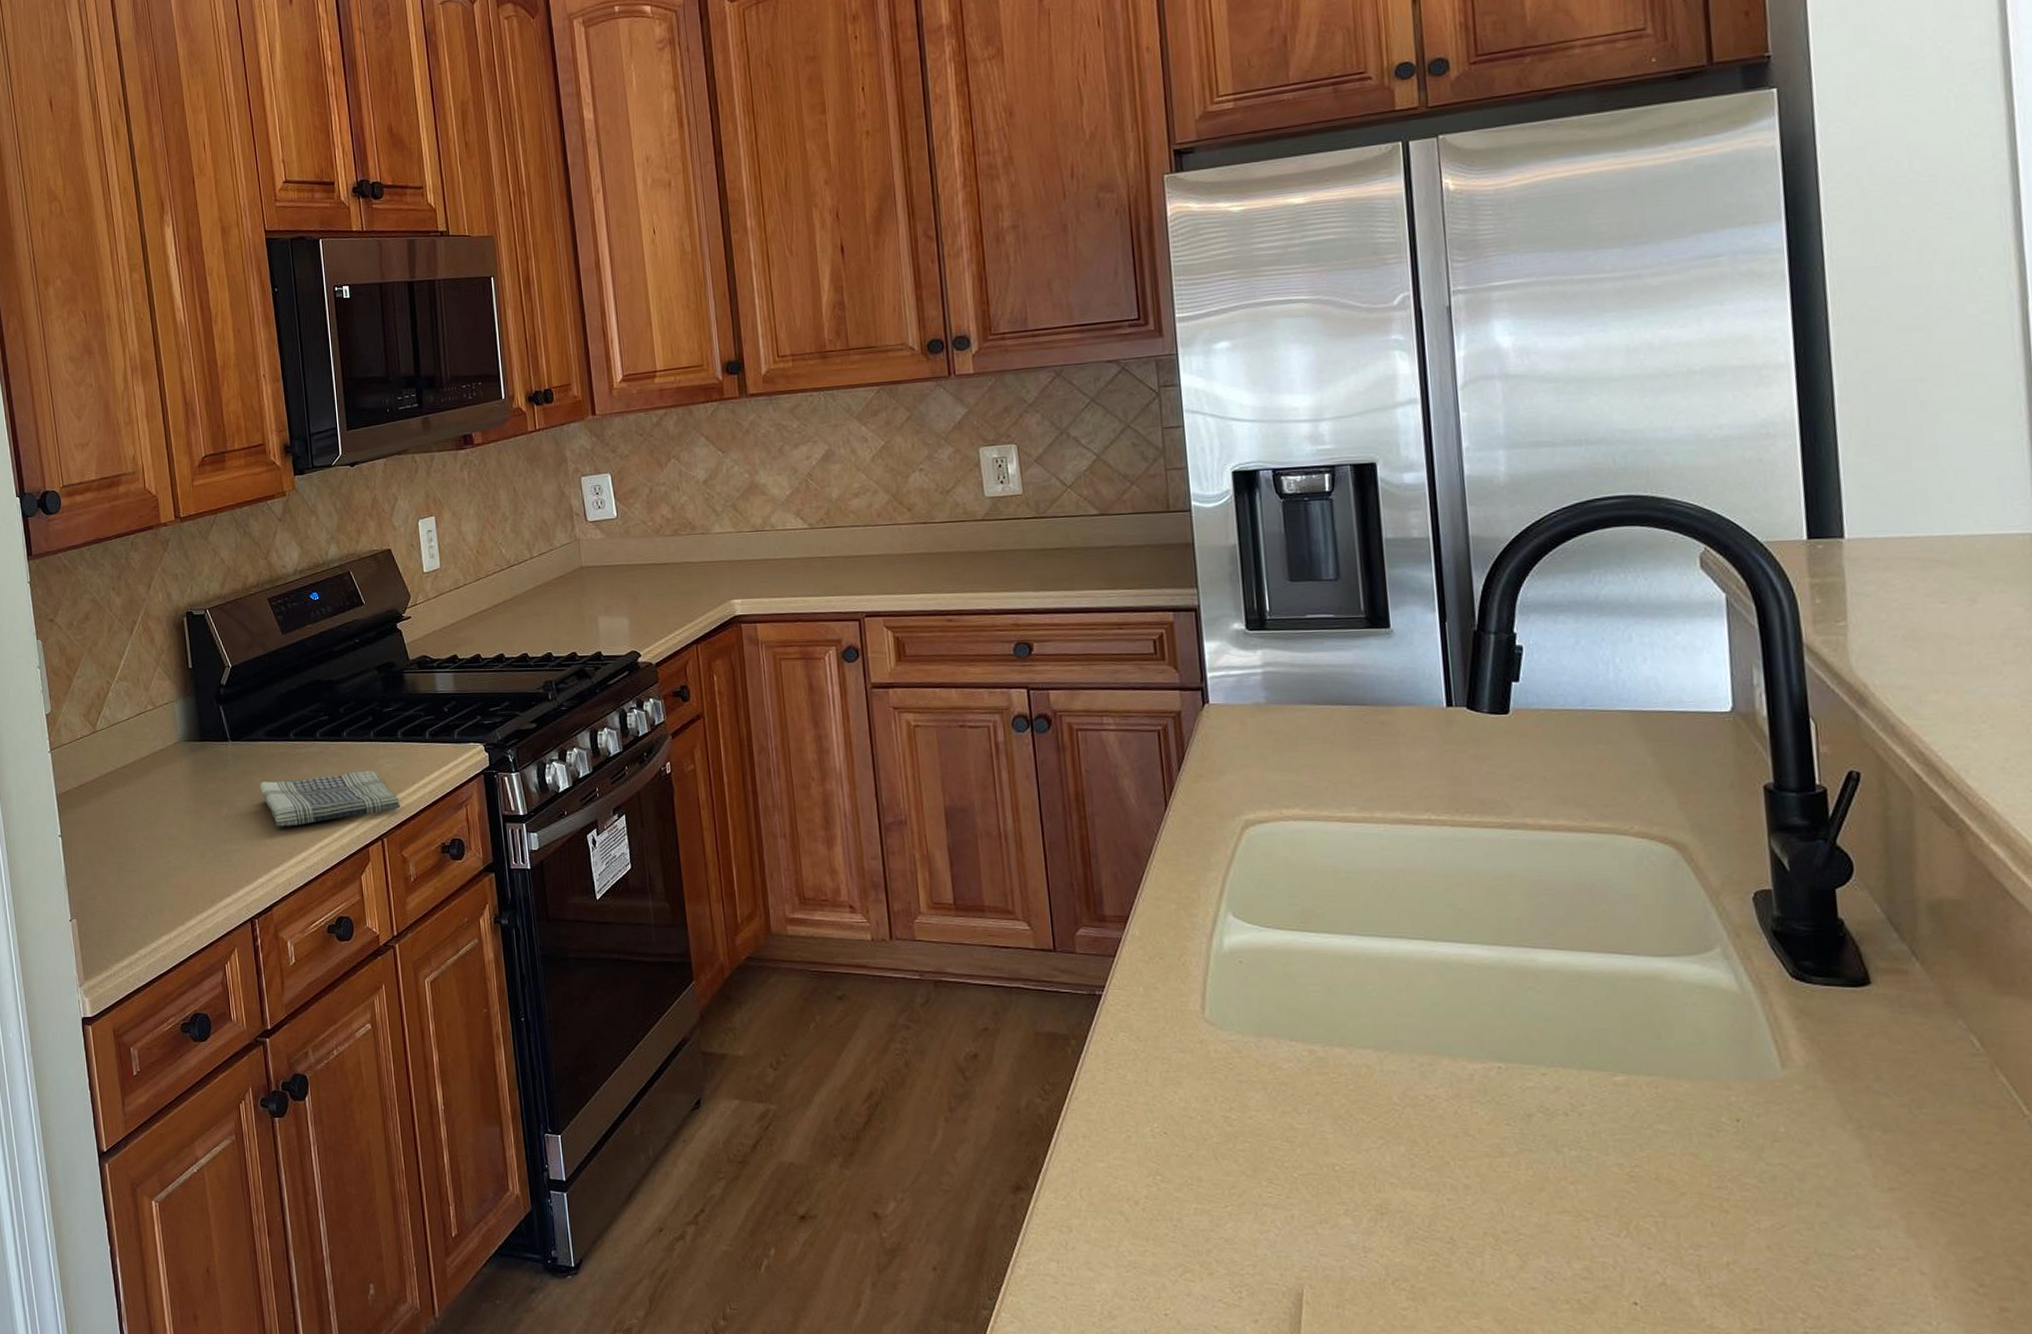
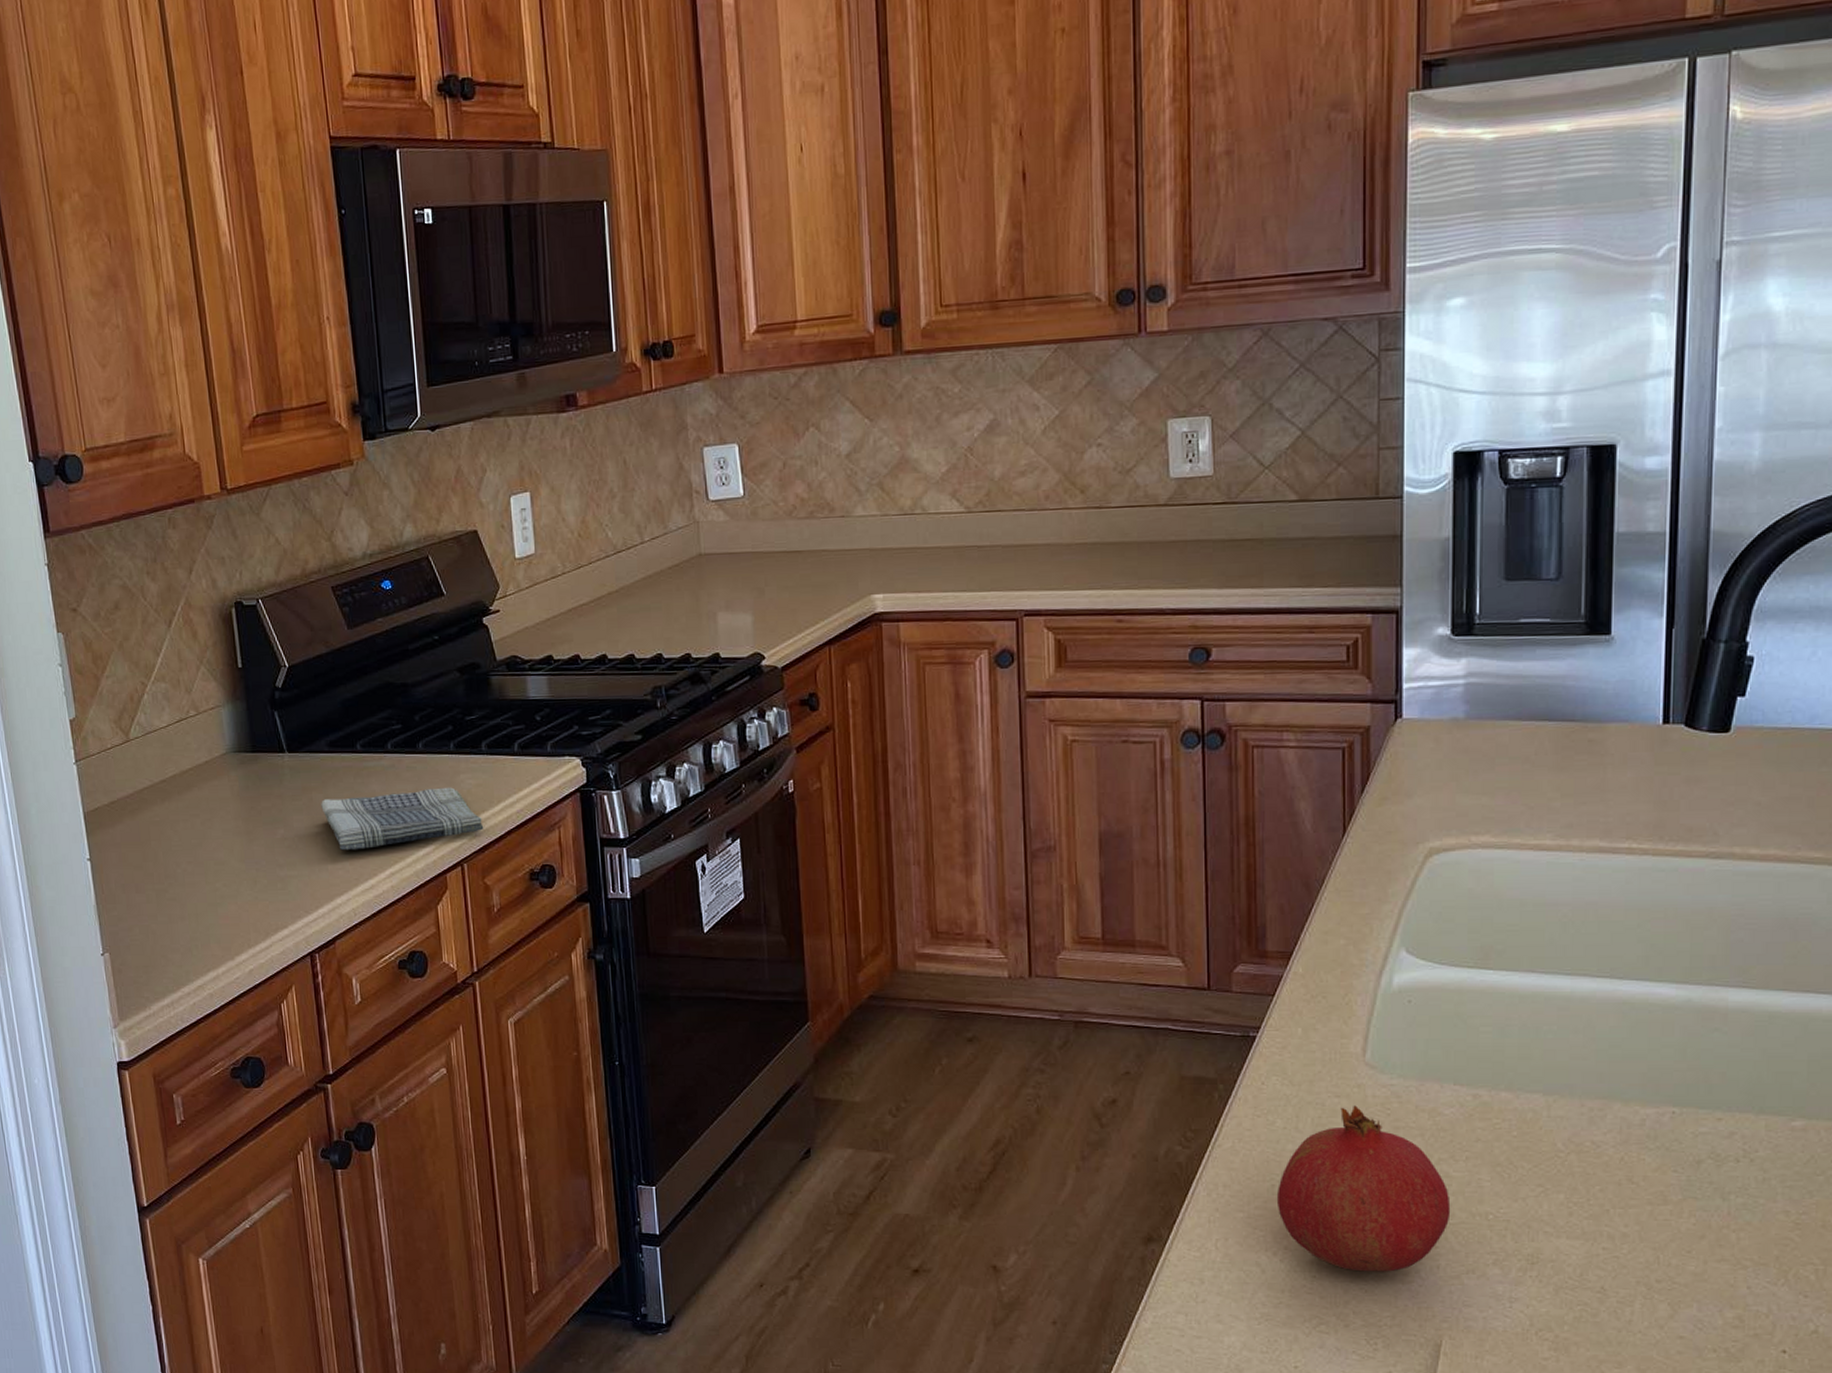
fruit: none [1133,1060,1299,1222] -> present [1276,1105,1451,1272]

